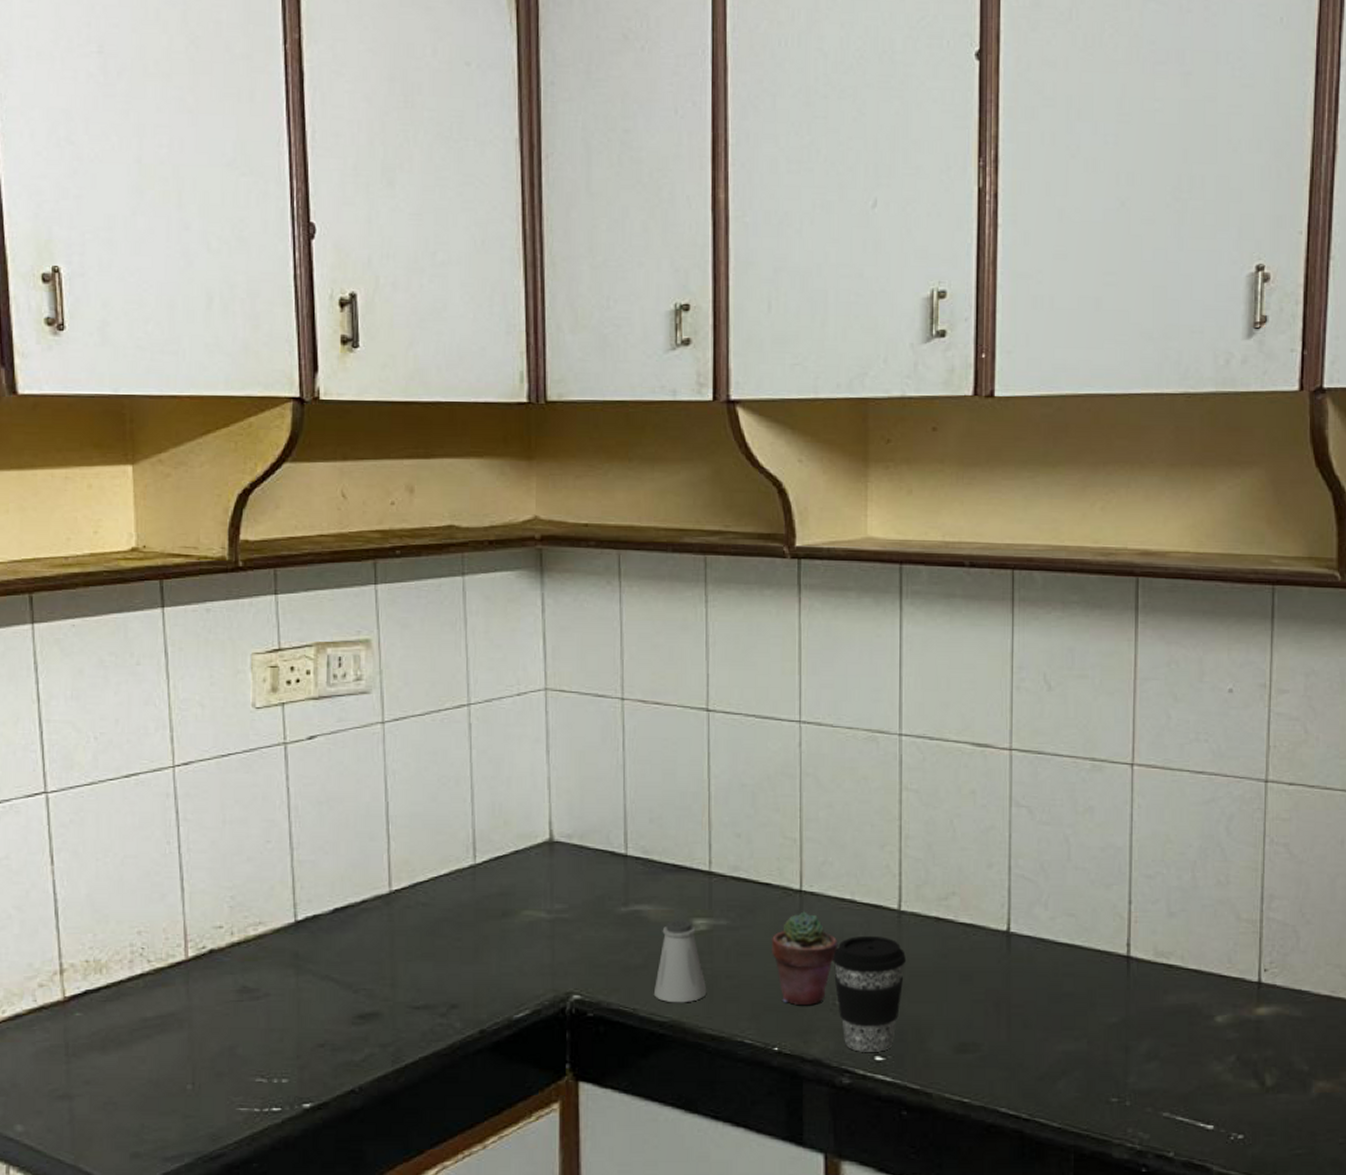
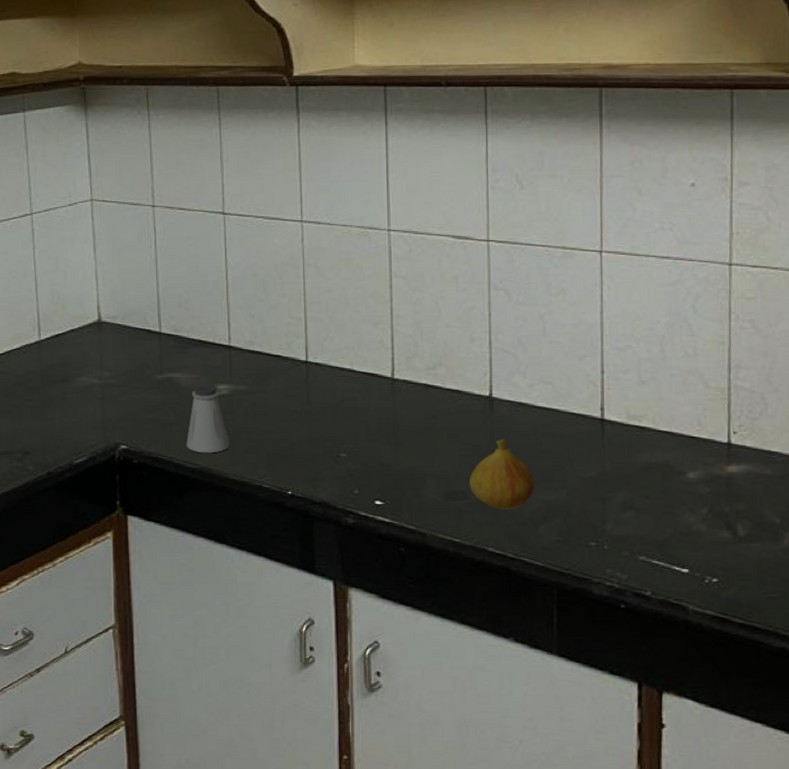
potted succulent: present [771,911,838,1005] -> none [282,379,340,456]
coffee cup: present [833,935,906,1052] -> none [336,399,399,497]
fruit: none [982,980,1054,1064] -> present [470,438,535,510]

